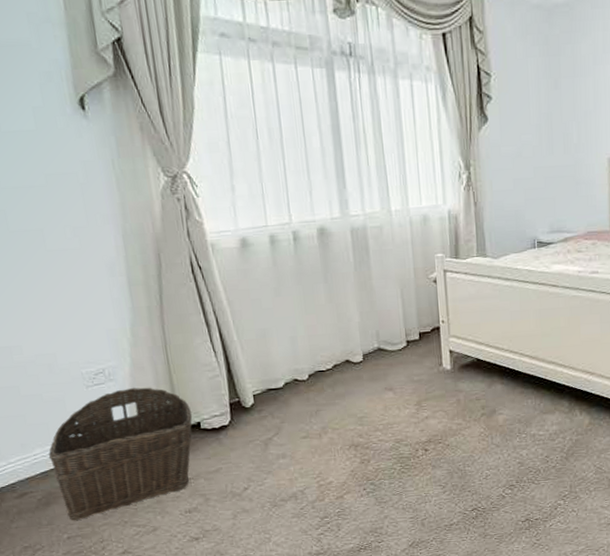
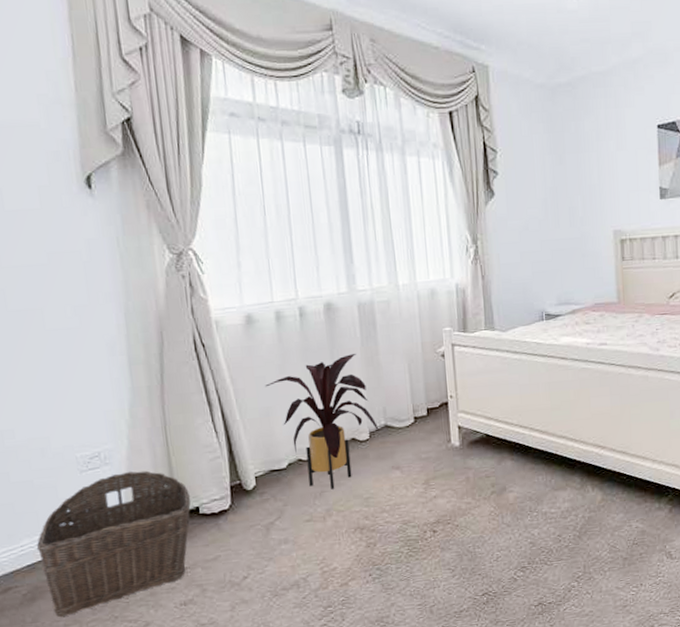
house plant: none [261,278,373,408] -> present [265,354,379,489]

